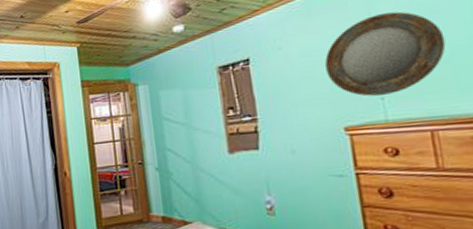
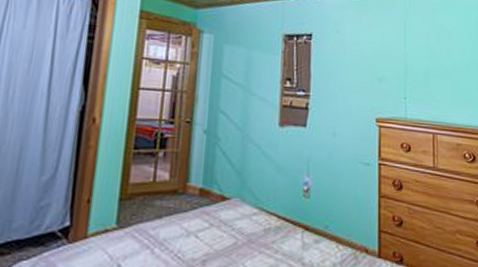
home mirror: present [325,11,446,97] -> none [370,24,449,96]

